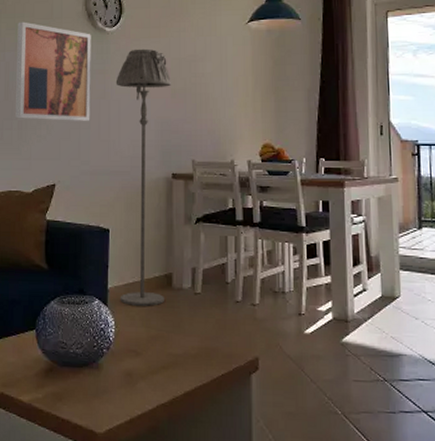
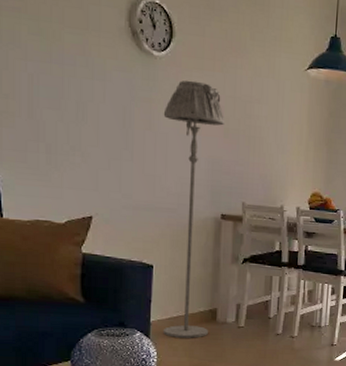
wall art: present [15,21,91,121] -> none [42,27,136,152]

